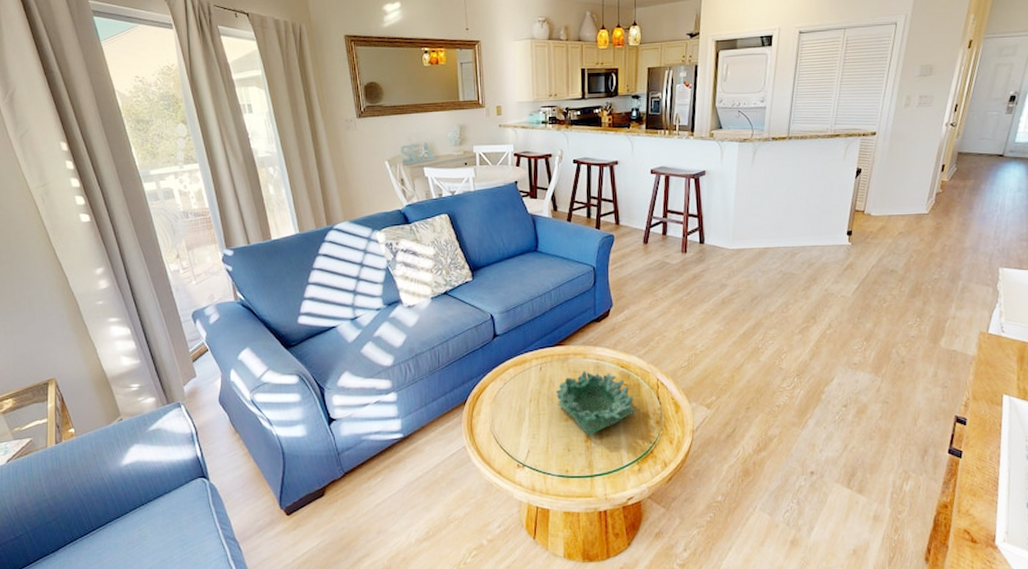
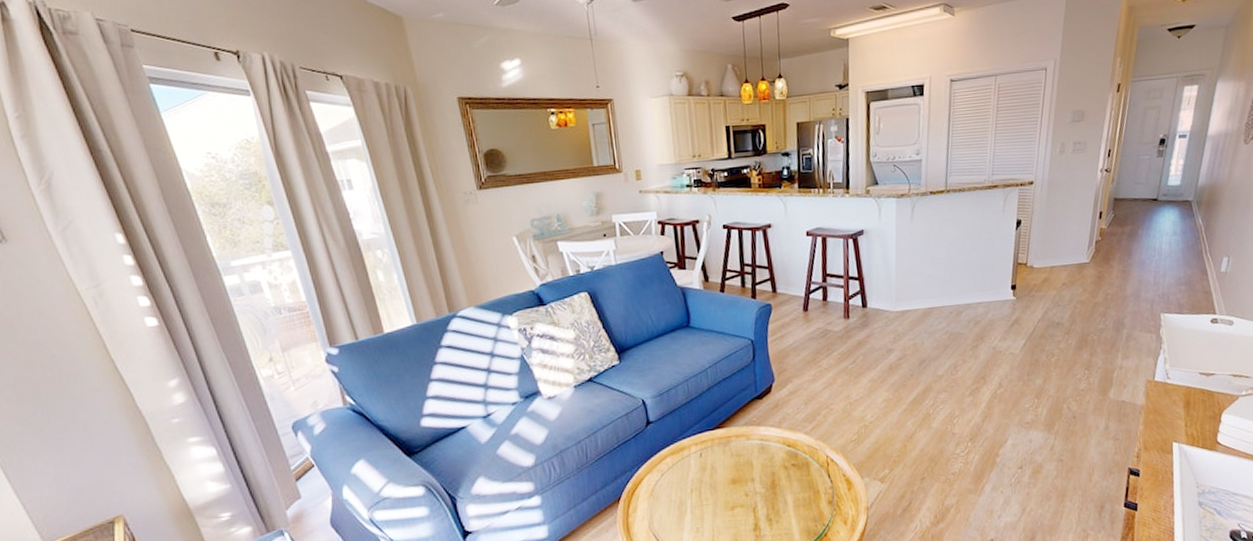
decorative bowl: present [556,371,636,437] -> none [719,453,806,525]

